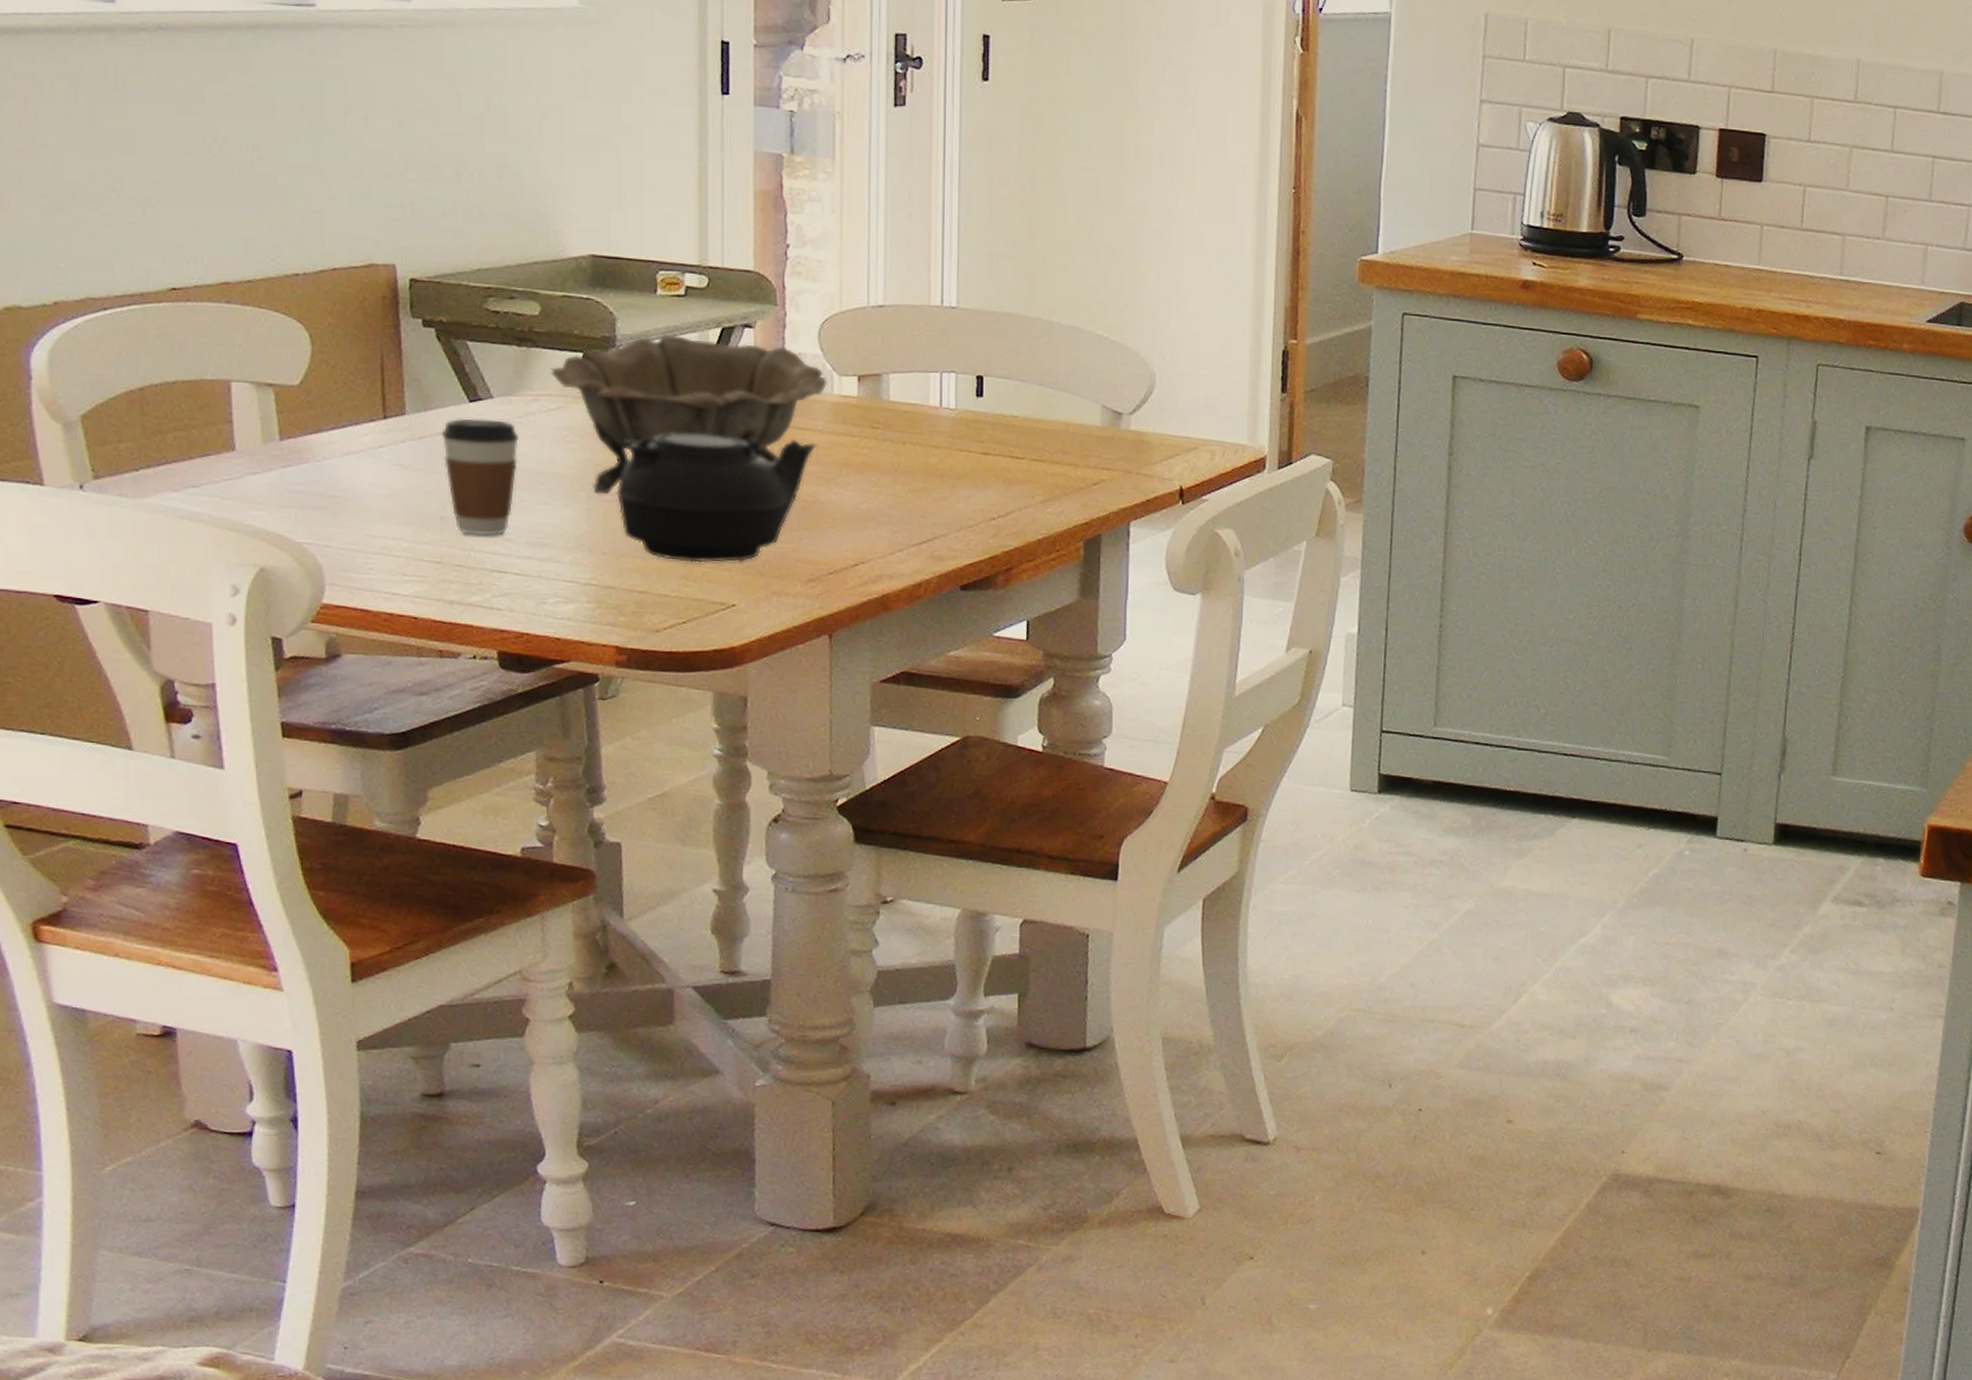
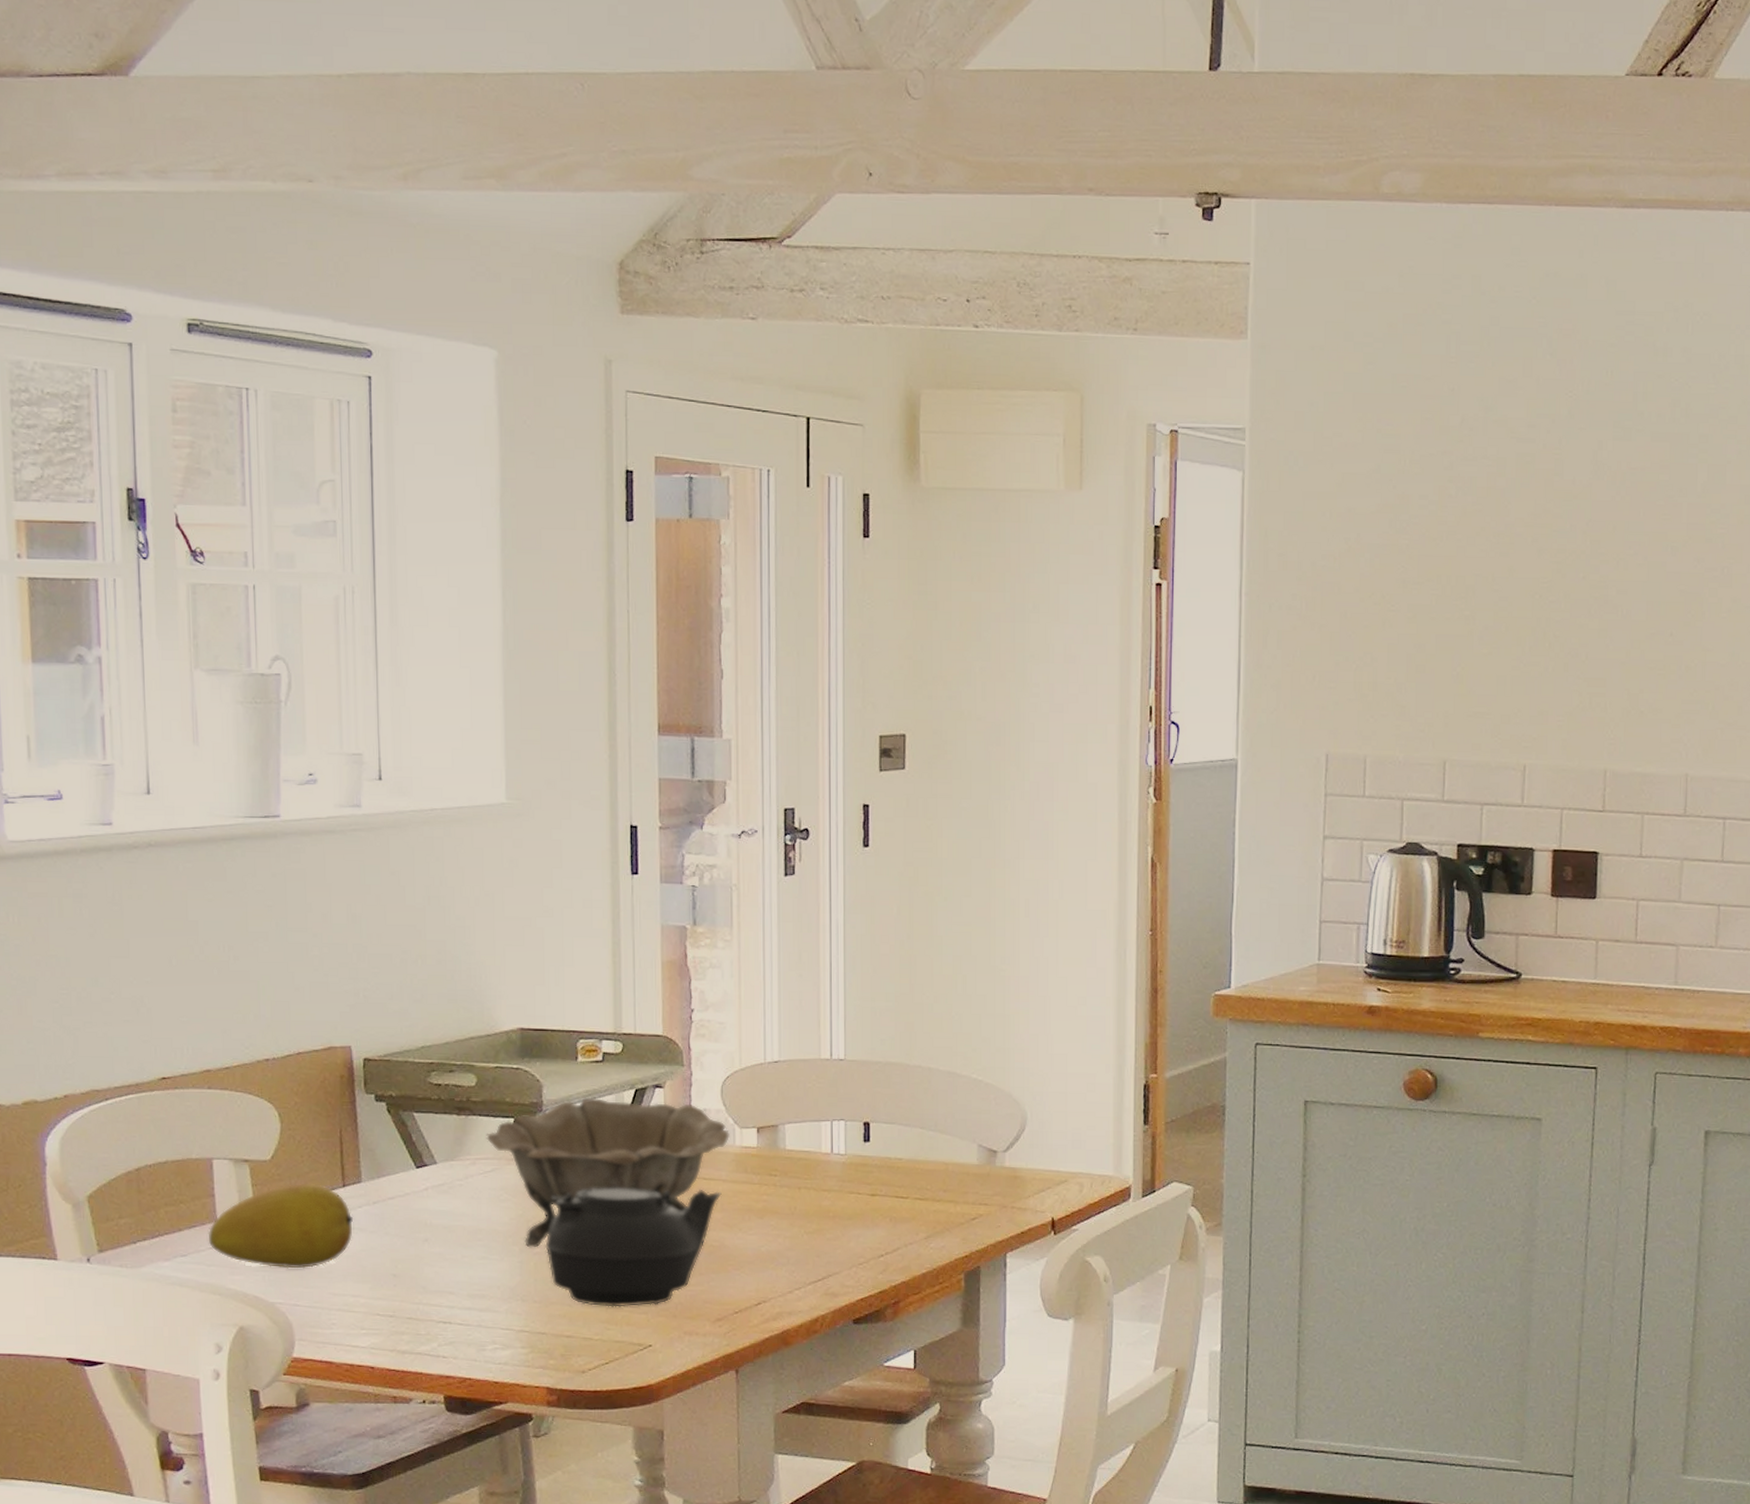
fruit: none [224,412,396,507] -> present [208,1183,354,1269]
coffee cup: present [441,418,519,536] -> none [392,1183,460,1290]

